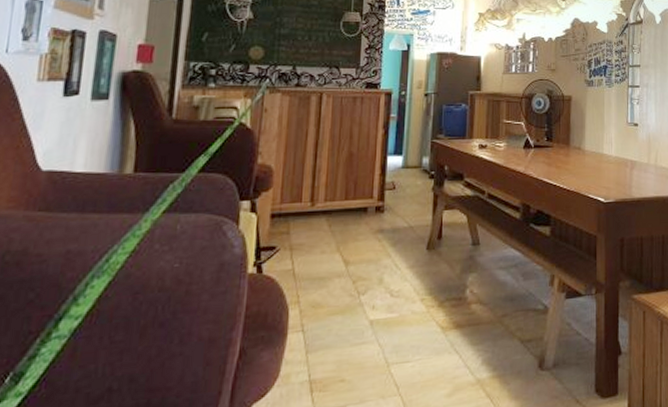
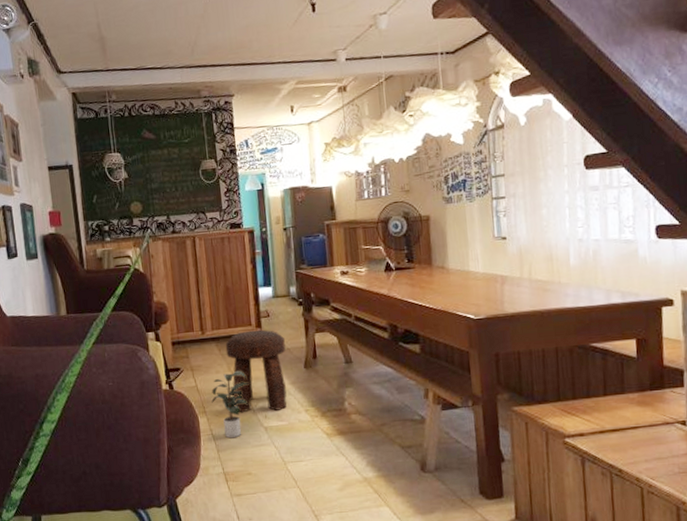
potted plant: none [309,252,359,336] -> present [211,371,249,439]
stool: none [336,203,409,304] -> present [225,330,287,413]

